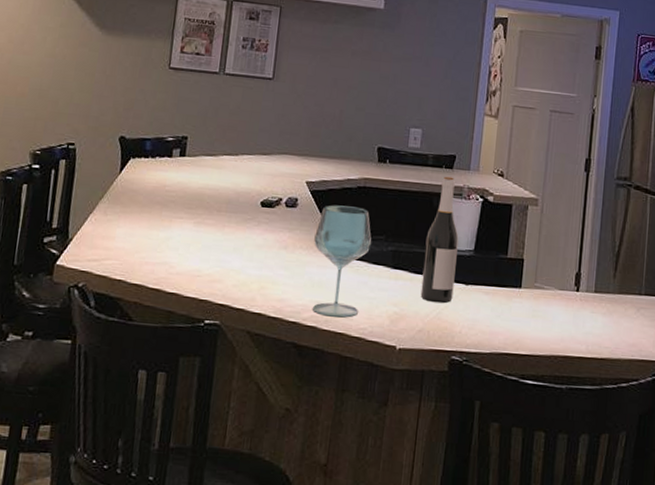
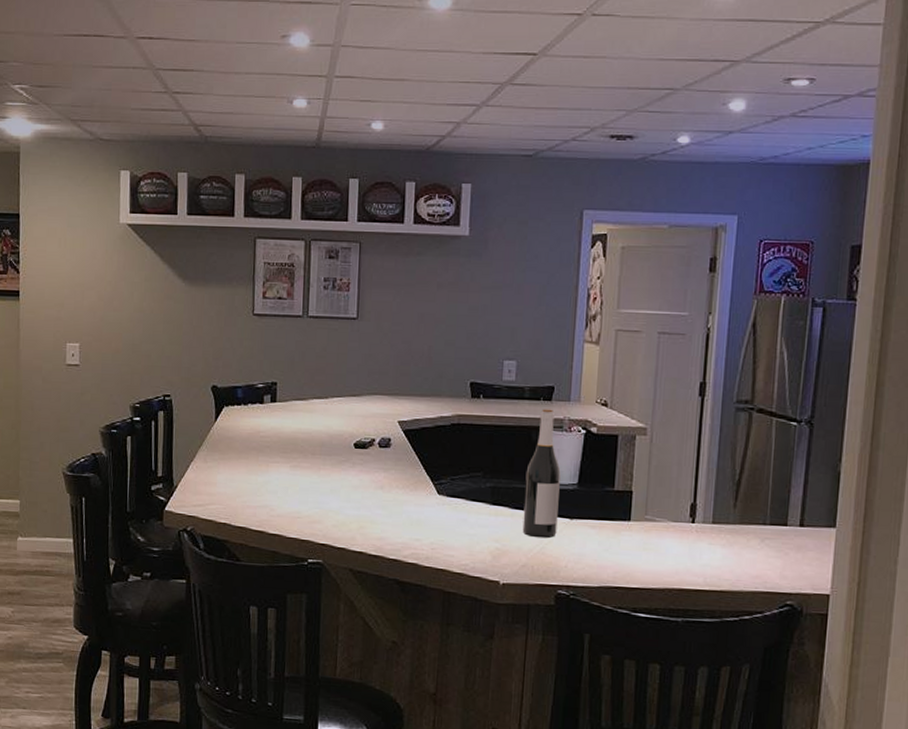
wine glass: present [313,205,372,318] -> none [410,443,469,555]

